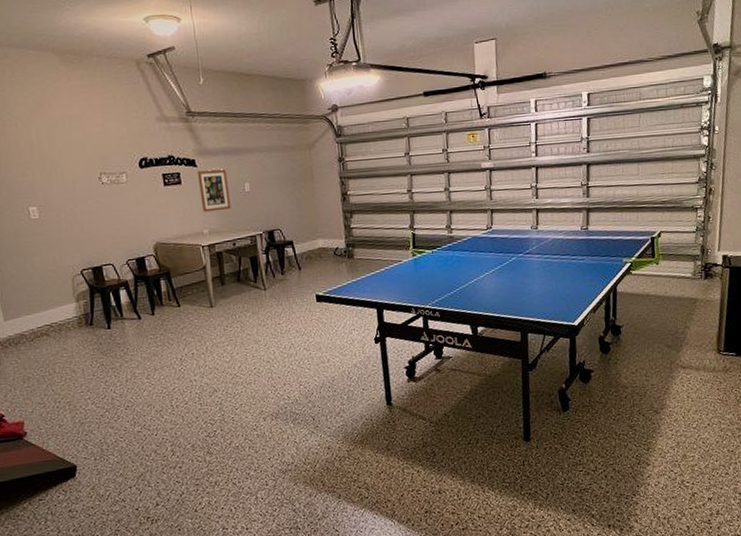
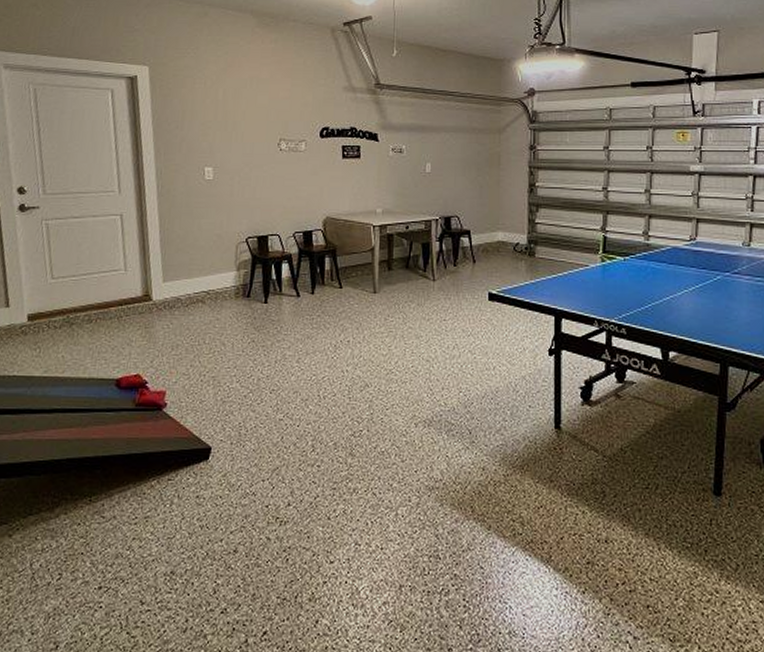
wall art: present [197,169,231,212] -> none [378,146,409,190]

